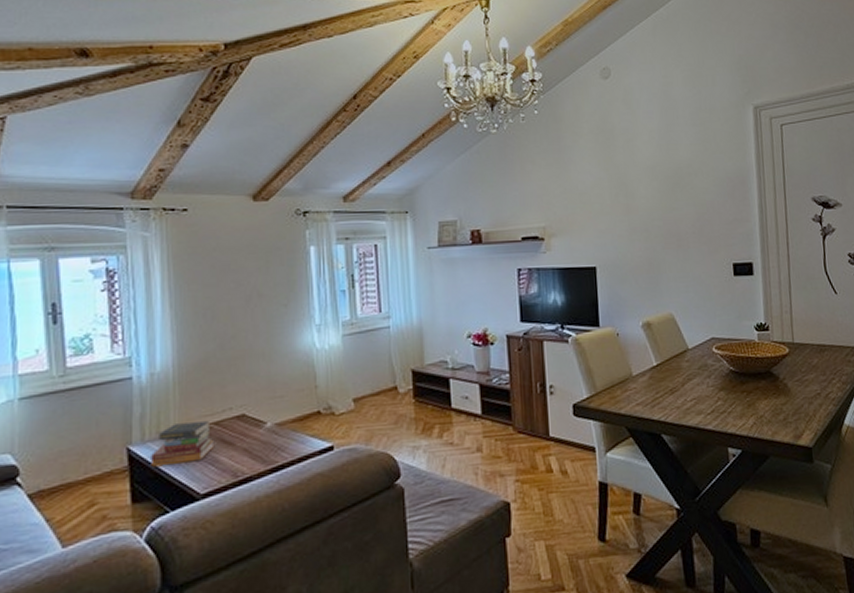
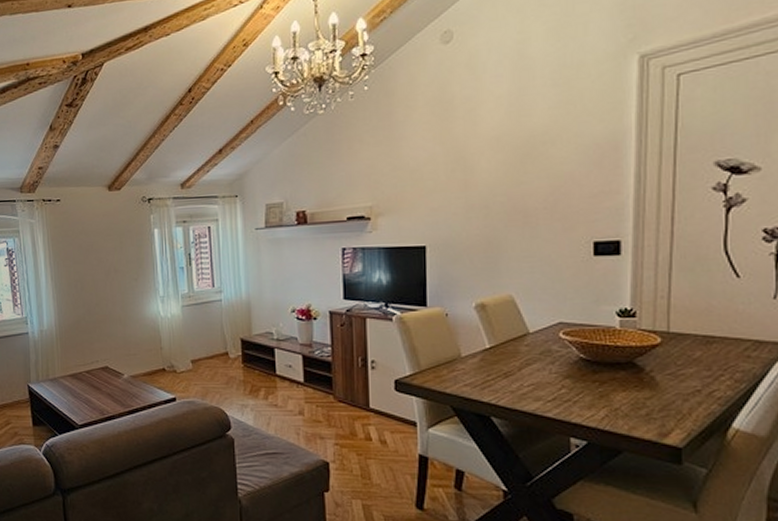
books: present [151,421,215,468] -> none [44,370,87,401]

